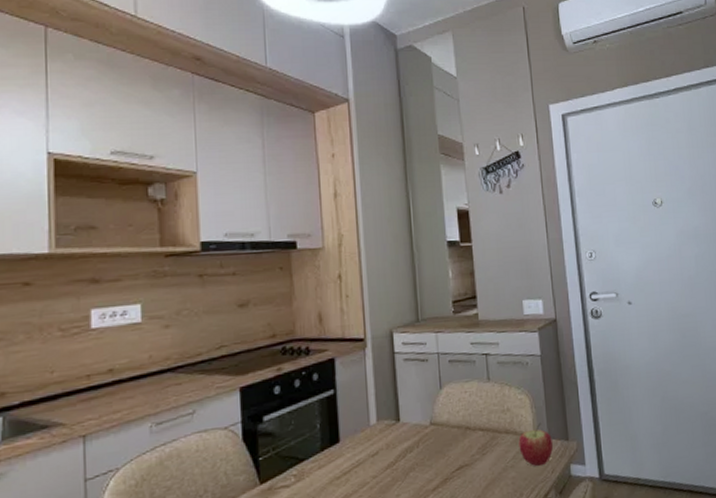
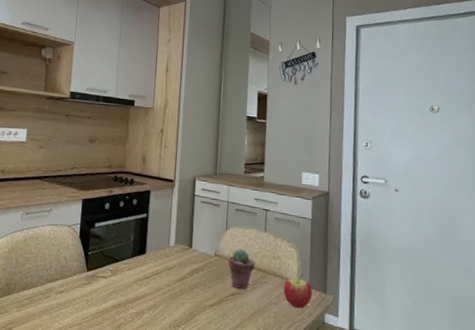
potted succulent: none [448,408,482,460] -> present [228,248,255,289]

